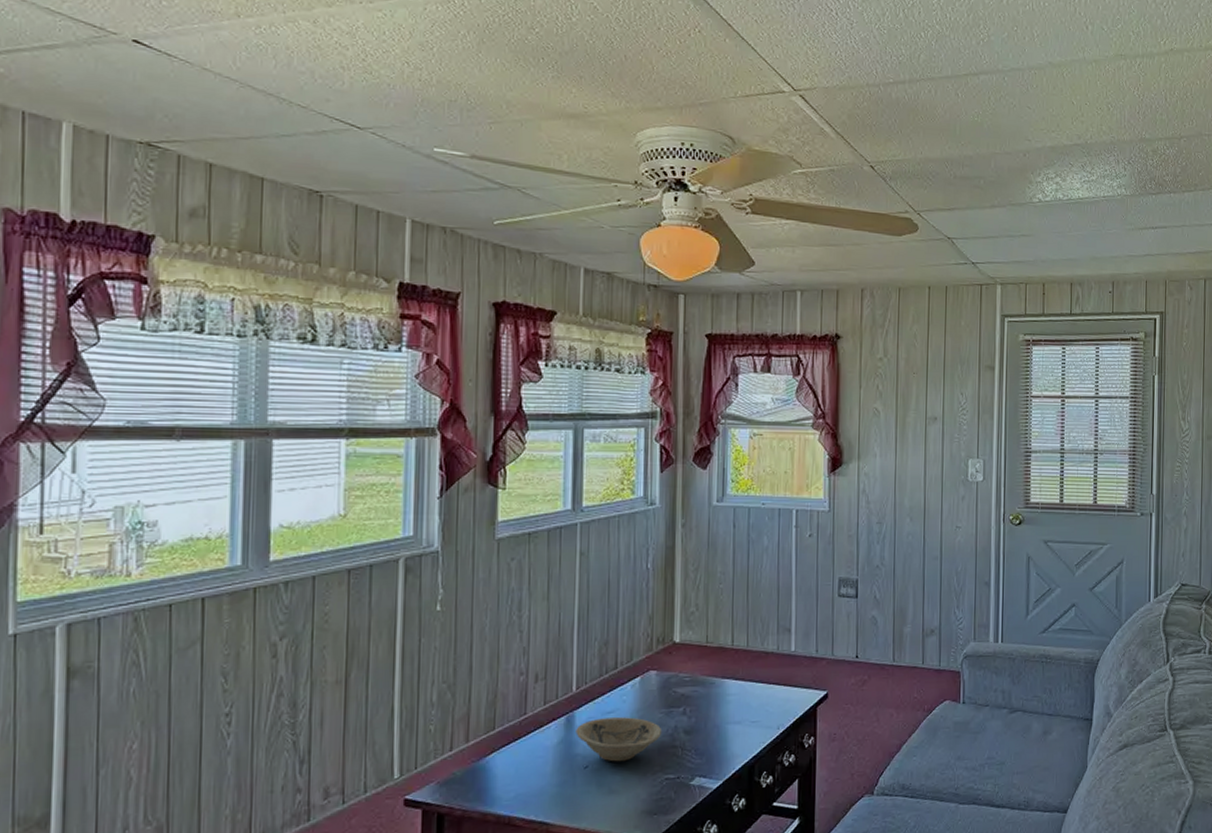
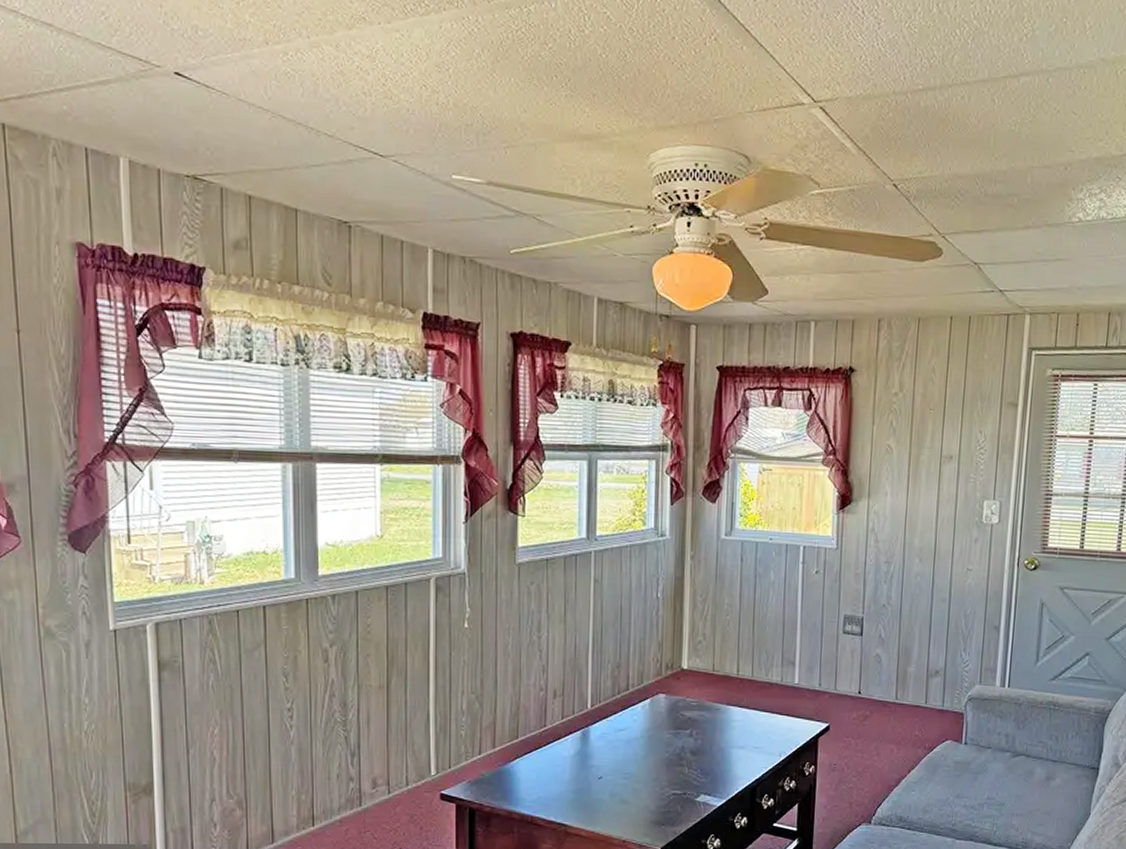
bowl: present [576,717,662,762] -> none [591,735,670,775]

